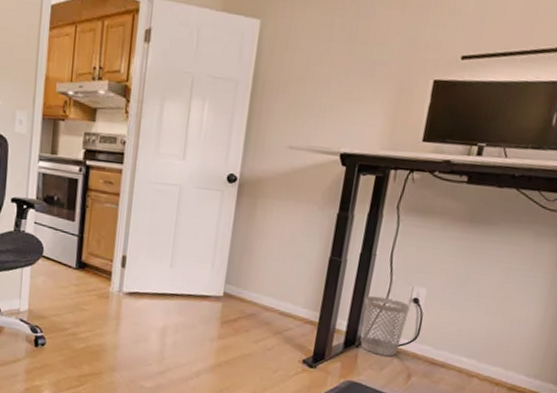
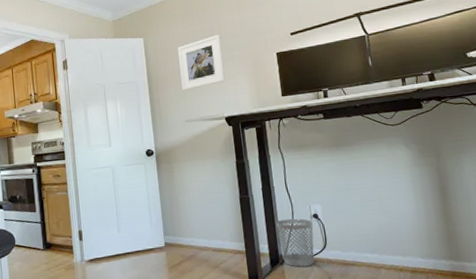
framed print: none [295,37,366,107] -> present [178,35,225,91]

